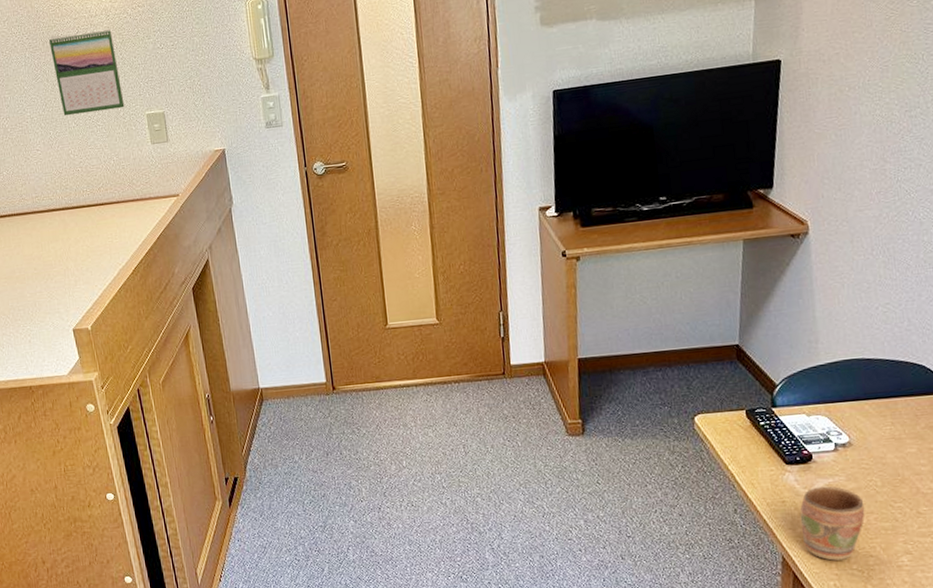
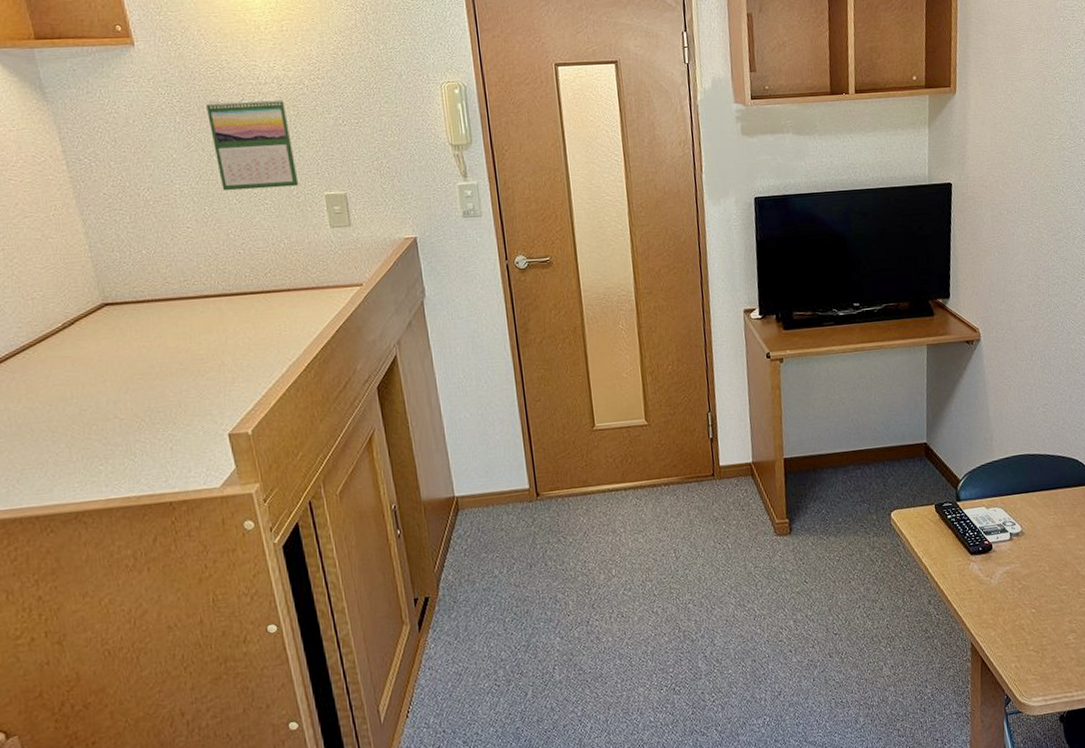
mug: present [800,486,865,561] -> none [984,573,1037,644]

